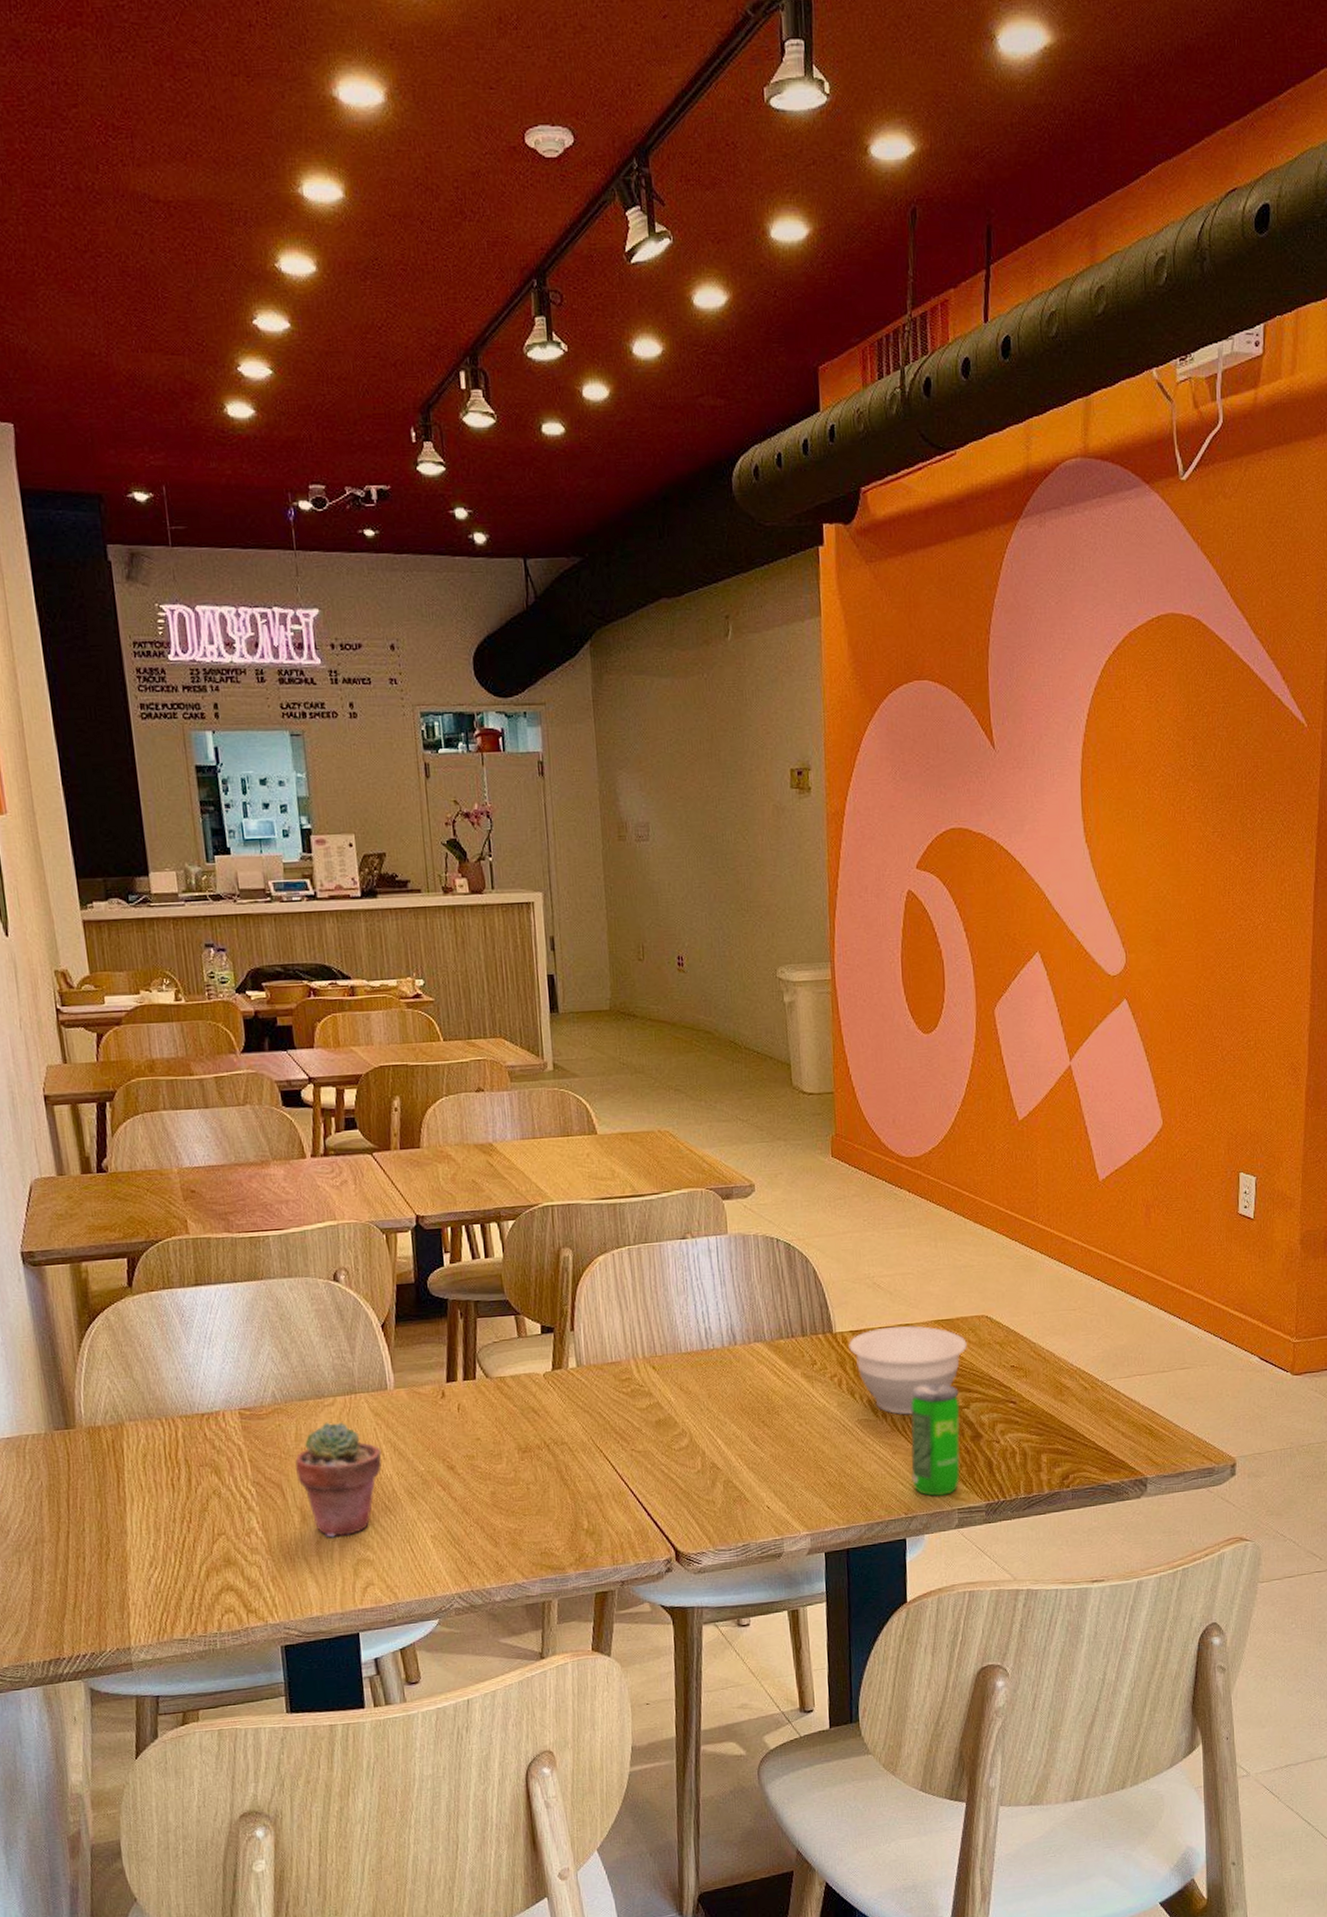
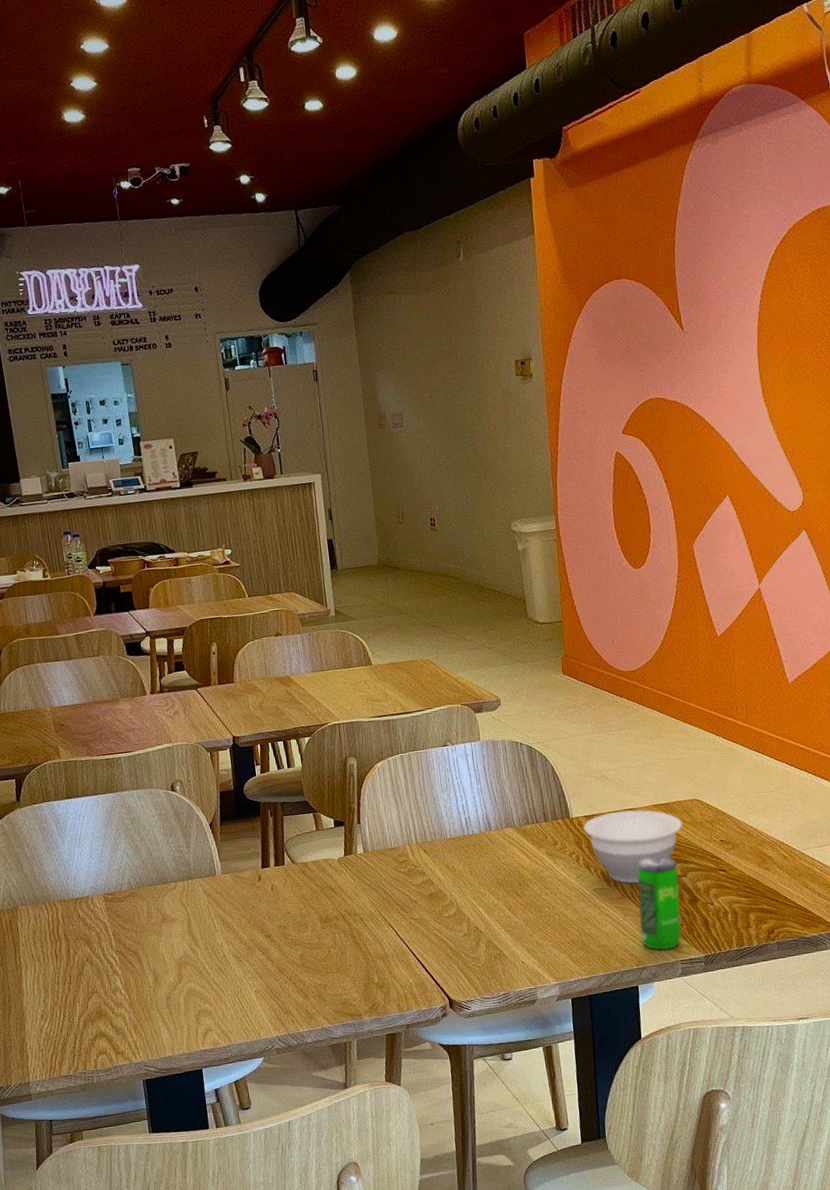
potted succulent: present [294,1422,382,1538] -> none [147,902,214,994]

